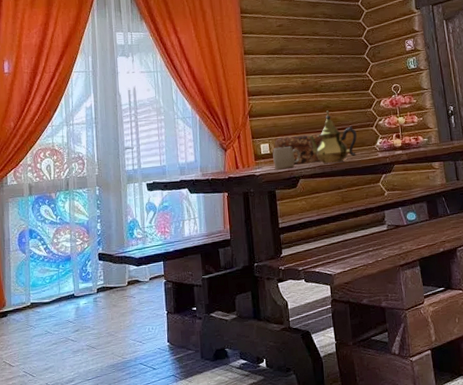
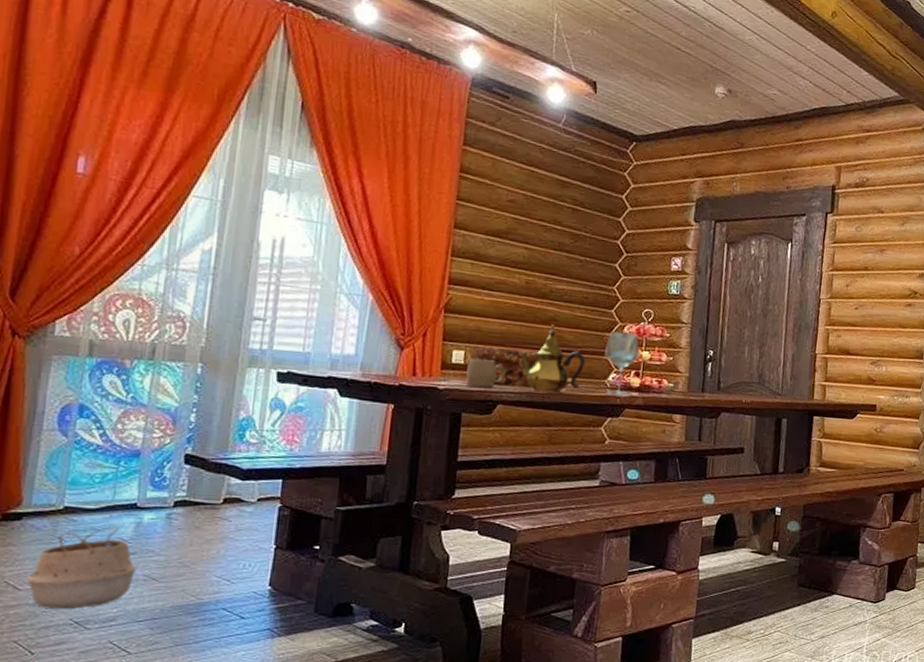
woven basket: none [16,313,82,378] -> present [26,526,138,609]
wine glass: none [369,106,398,157] -> present [604,332,641,397]

